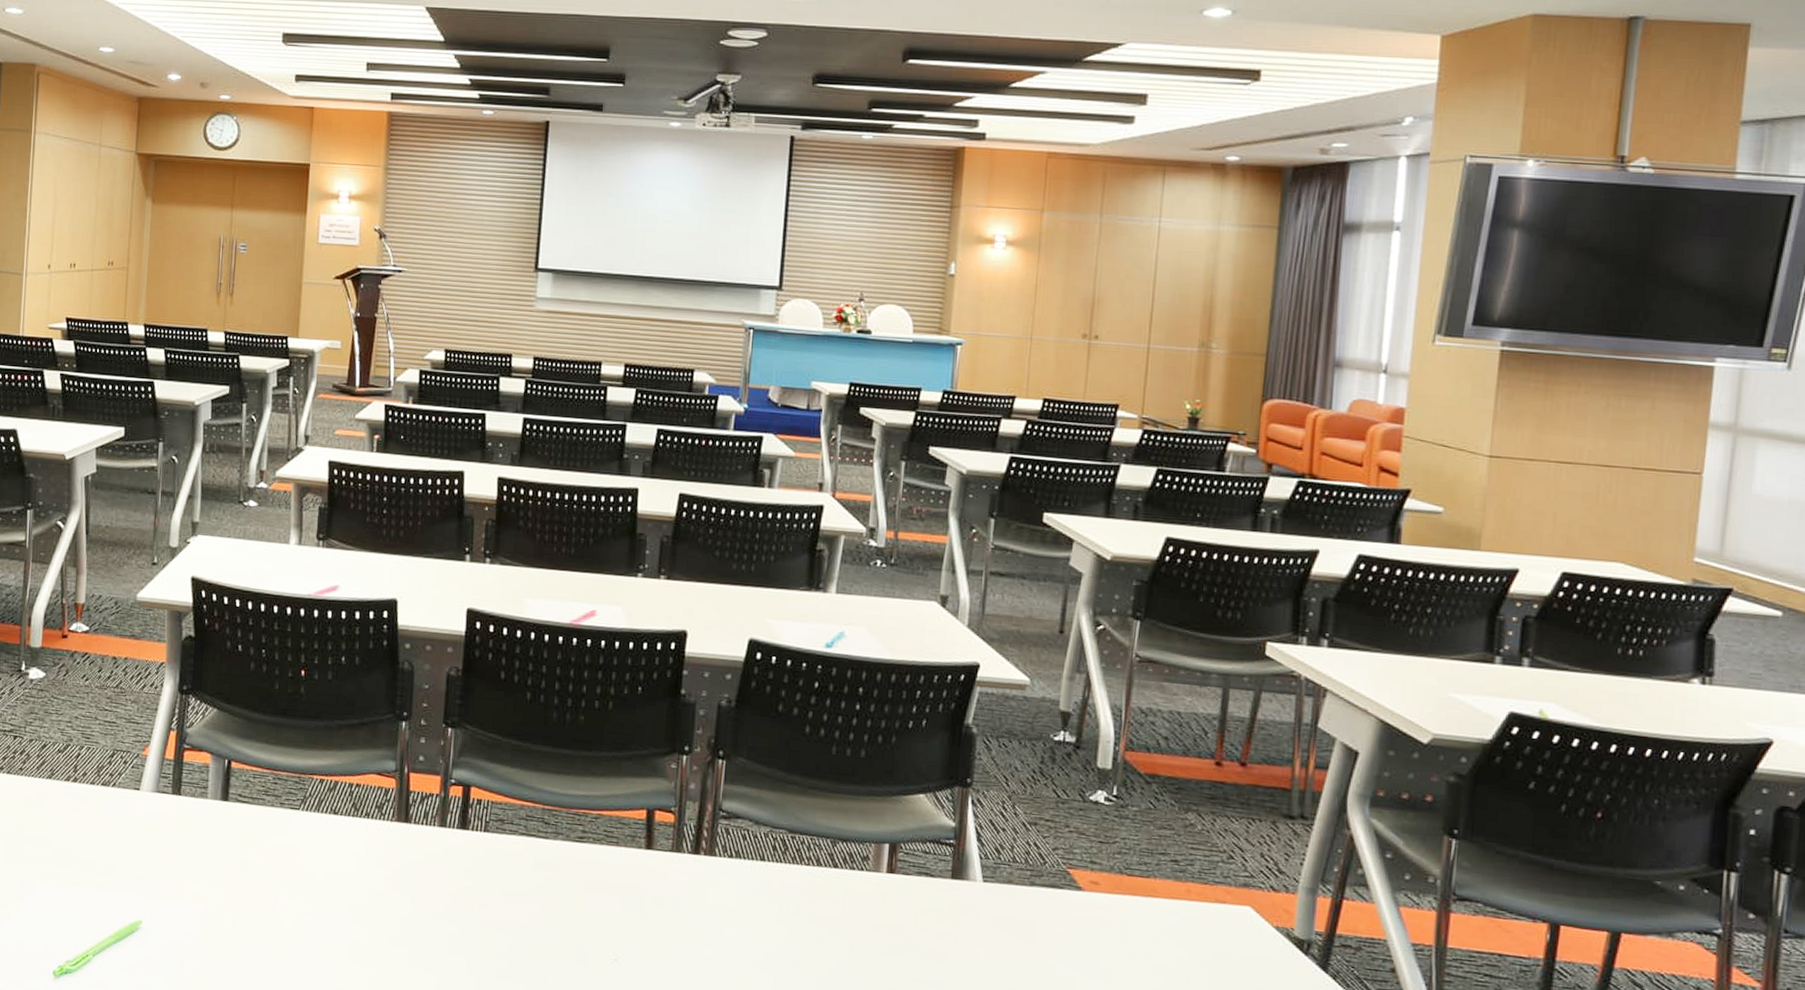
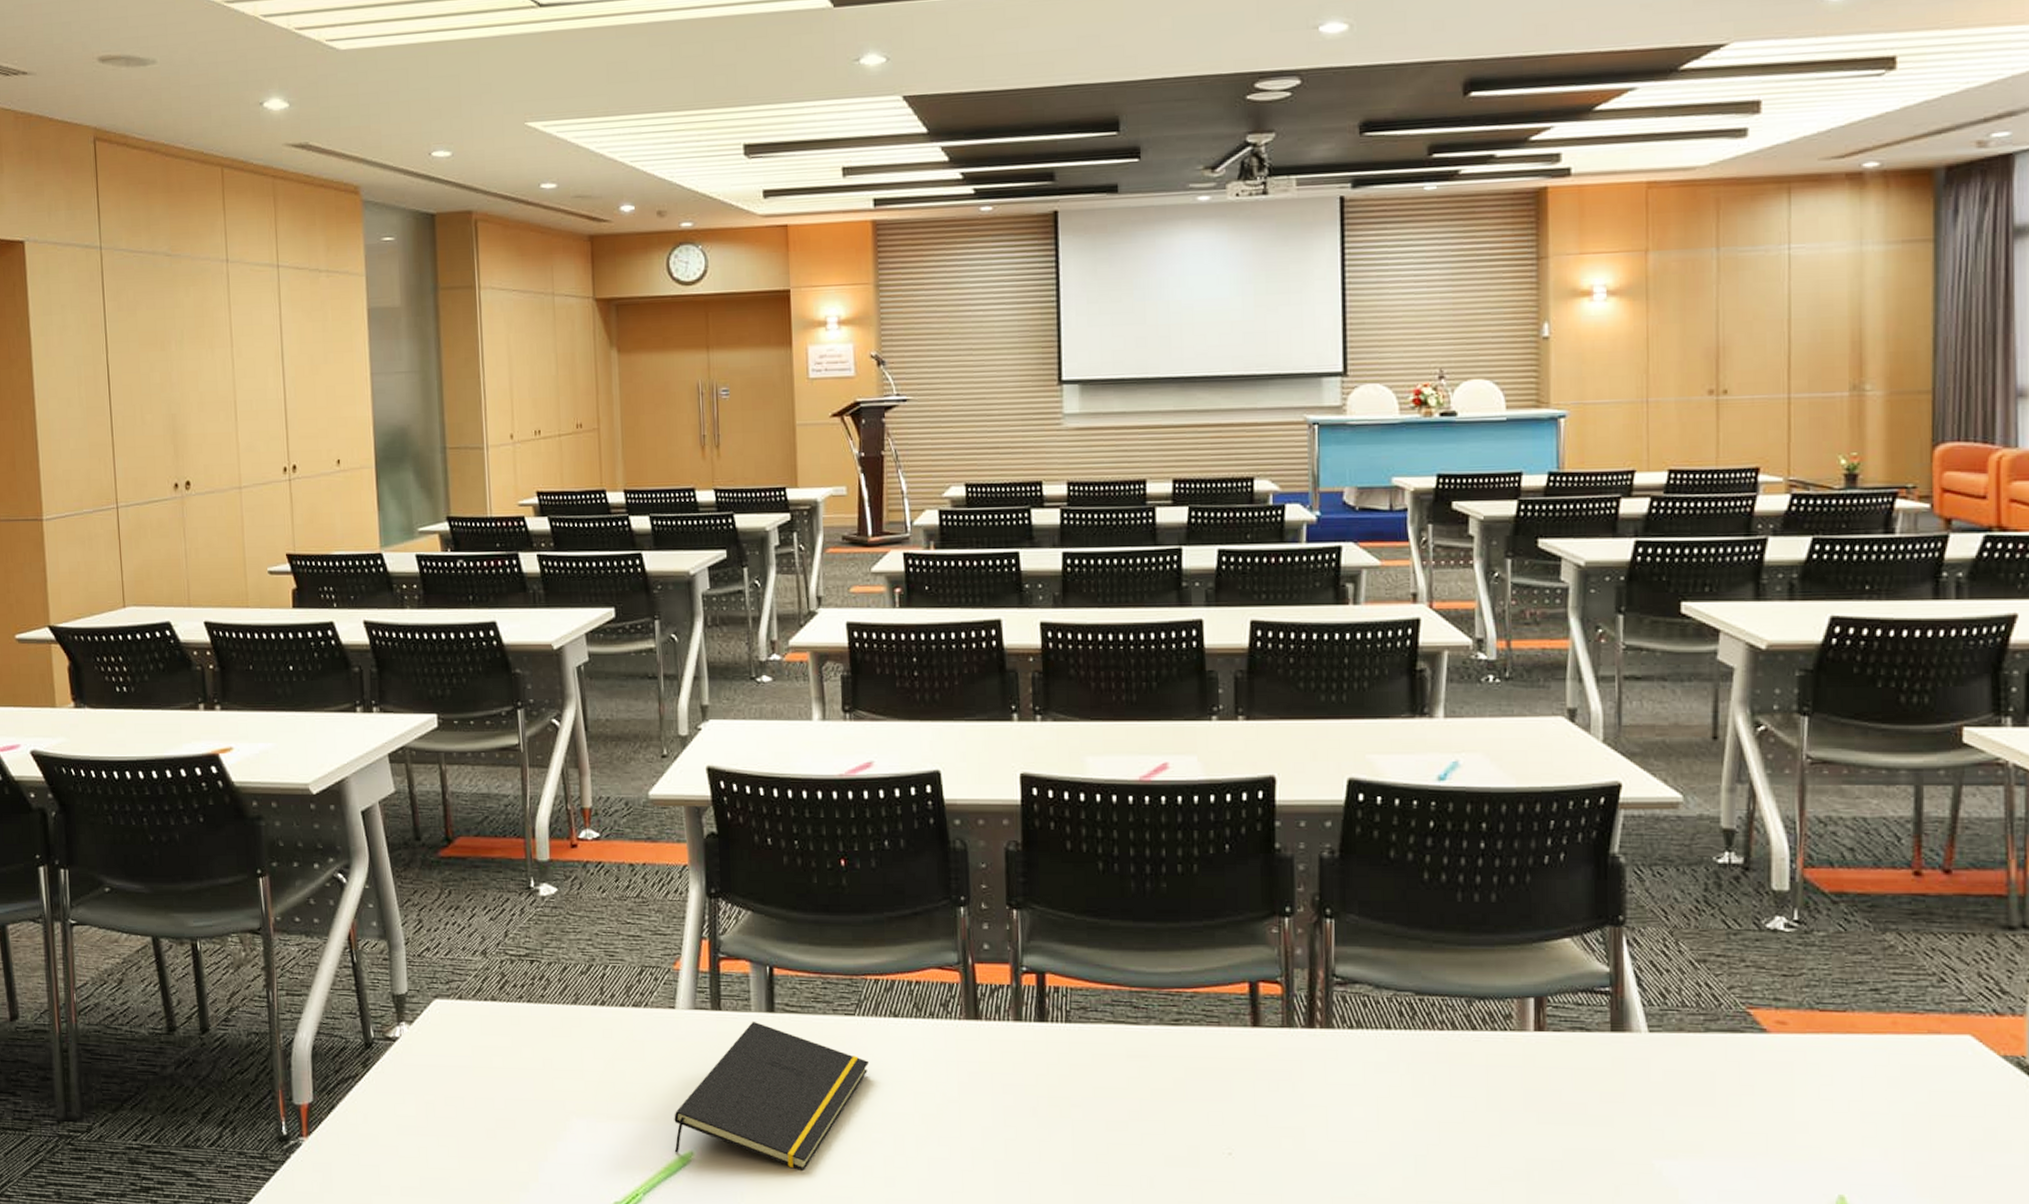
notepad: none [125,808,307,945] -> present [674,1022,869,1171]

